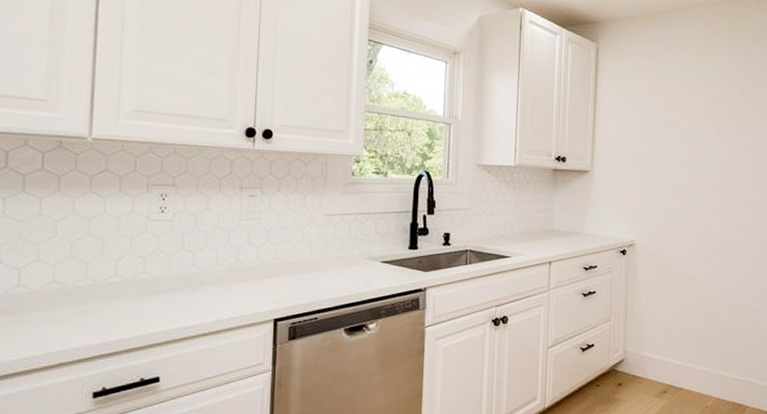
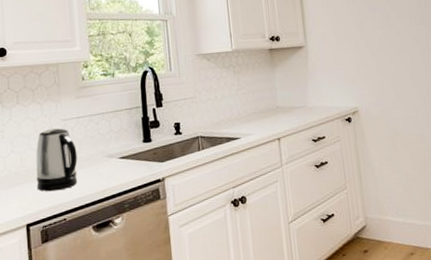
kettle: none [289,223,337,288] -> present [36,128,78,192]

